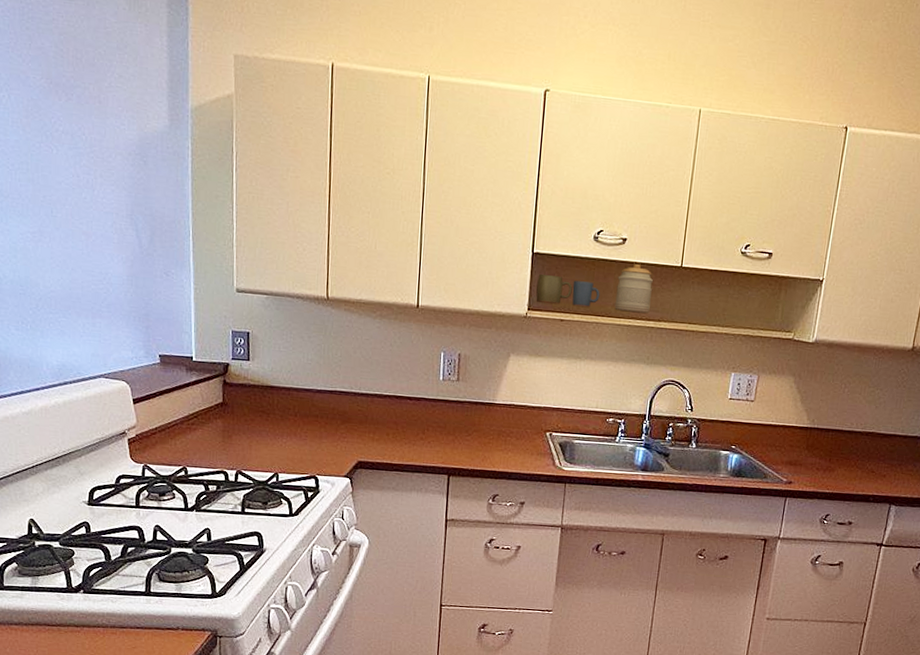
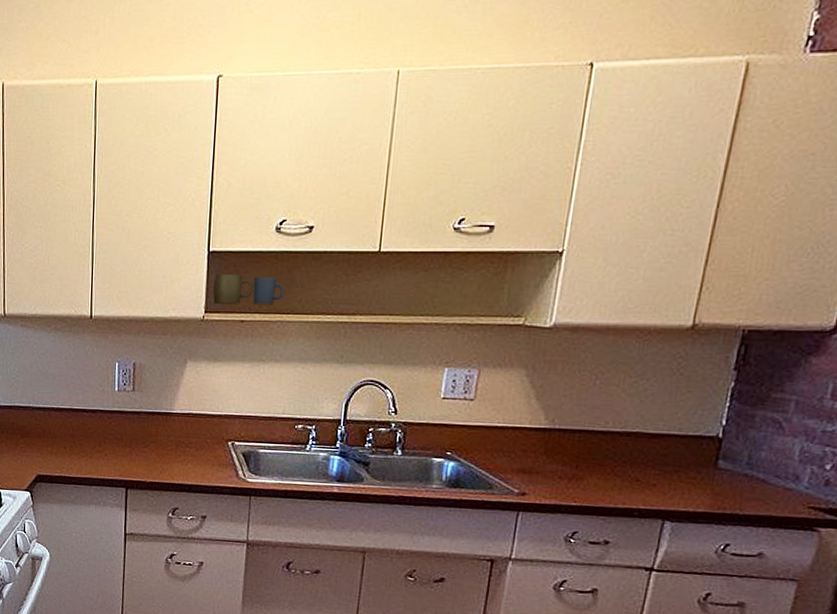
jar: present [614,262,654,314] -> none [301,251,347,308]

